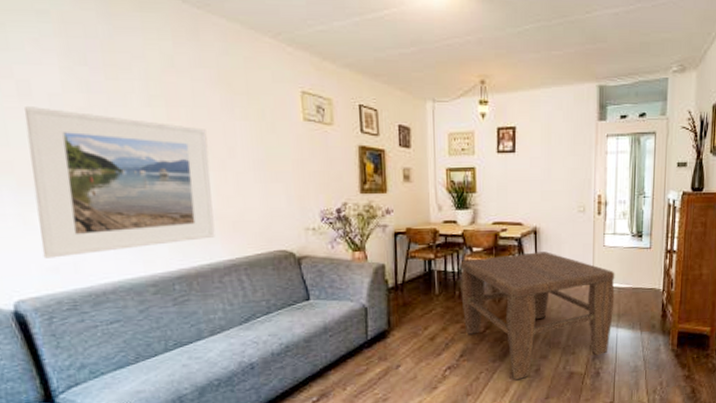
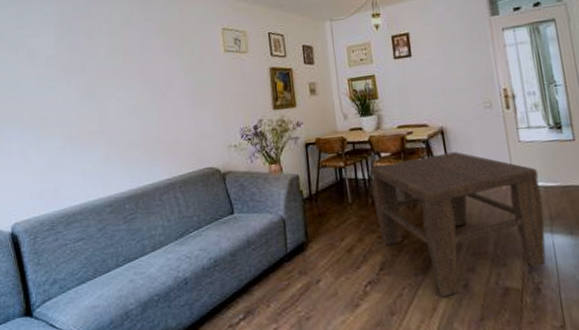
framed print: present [24,107,215,258] -> none [31,67,157,186]

